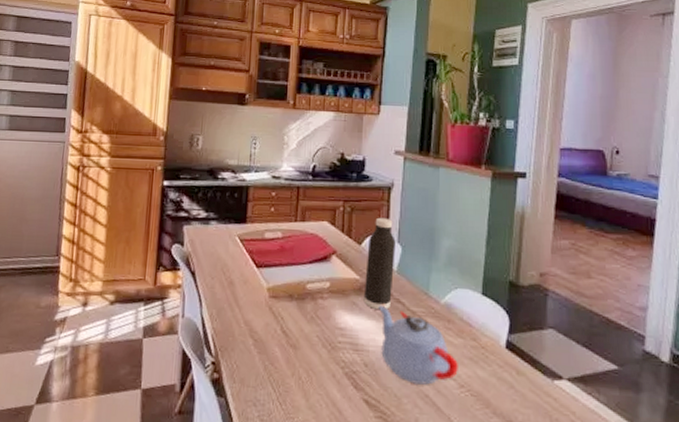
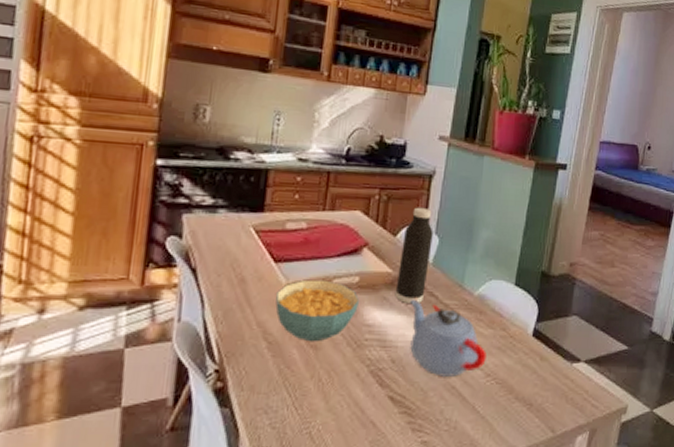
cereal bowl: none [259,284,332,342] -> present [275,279,360,342]

